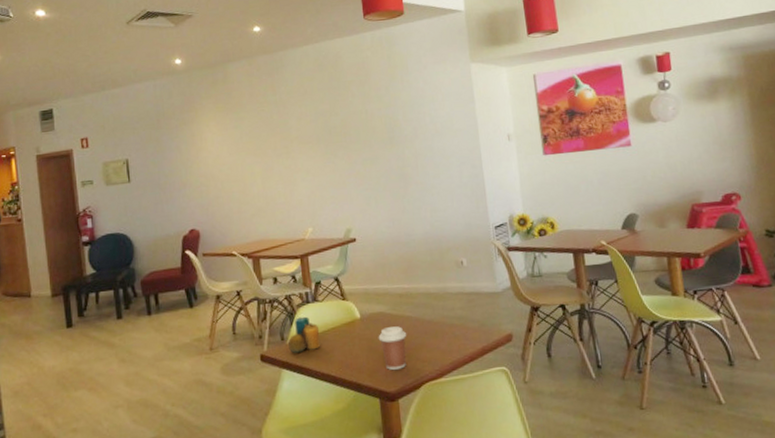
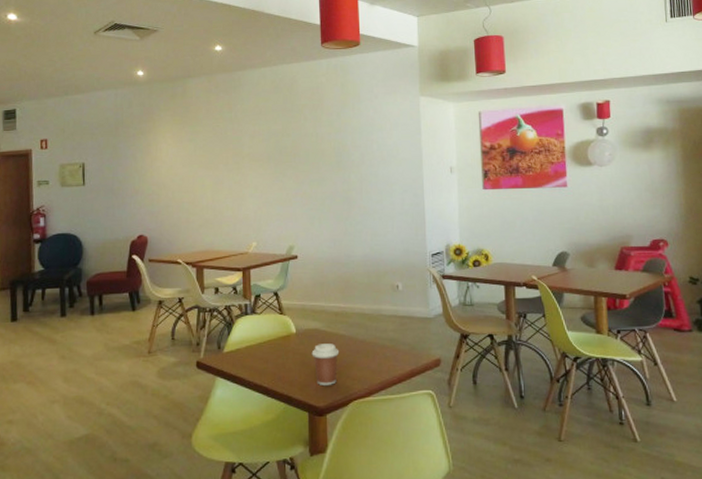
candle: present [287,316,321,353] -> none [223,327,256,362]

